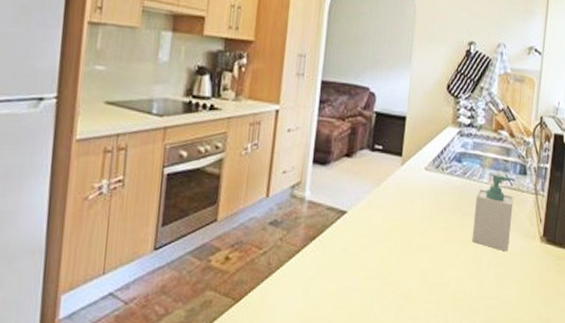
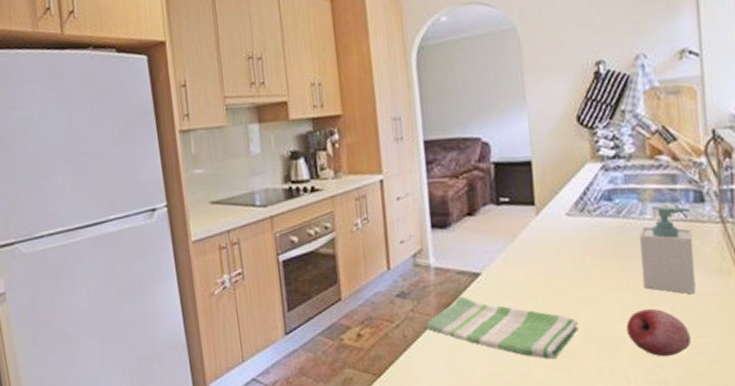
dish towel: none [290,231,417,299] -> present [425,296,579,360]
fruit: none [453,260,499,304] -> present [626,308,692,357]

